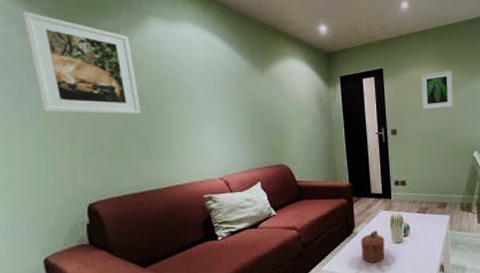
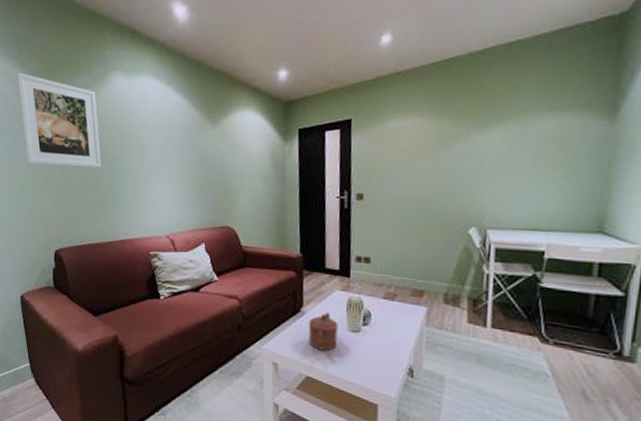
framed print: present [421,70,453,110] -> none [400,119,447,171]

